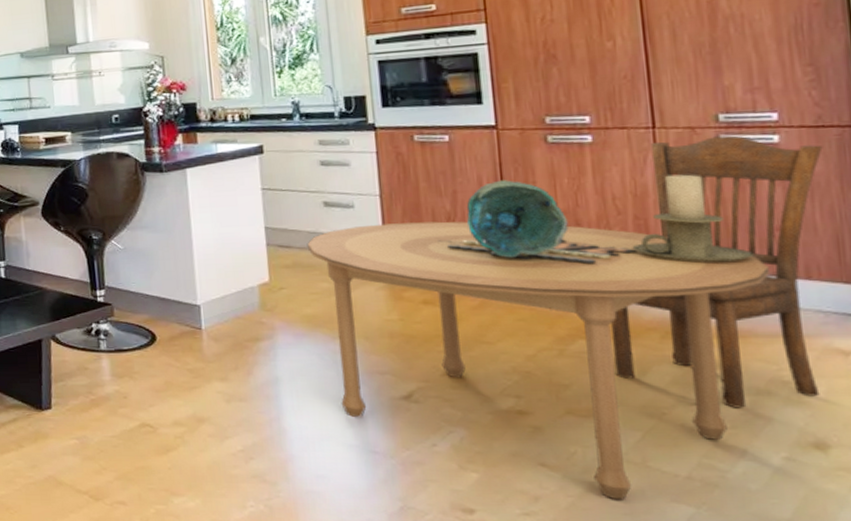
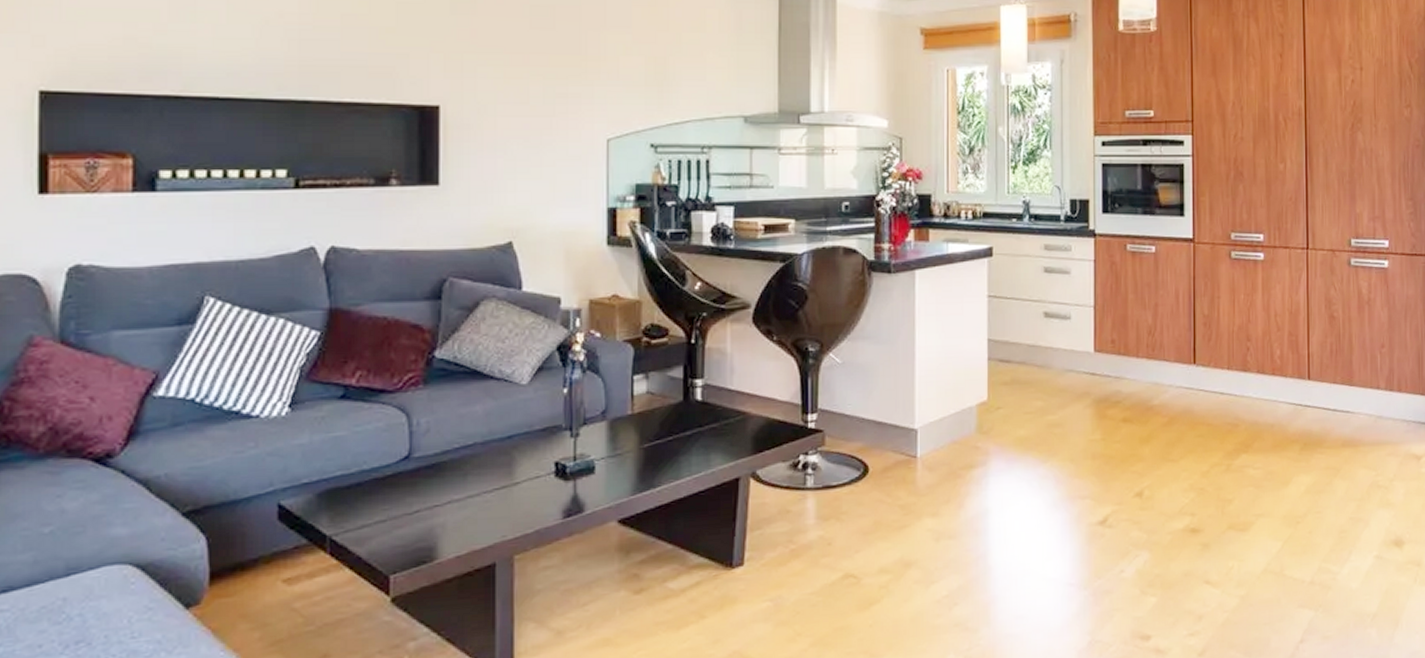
dining table: present [307,221,769,500] -> none [1025,335,1375,611]
decorative bowl: present [466,180,568,258] -> none [1164,294,1241,373]
dining chair: present [611,135,823,408] -> none [1267,259,1414,513]
candle holder: present [632,174,754,264] -> none [1286,294,1367,378]

